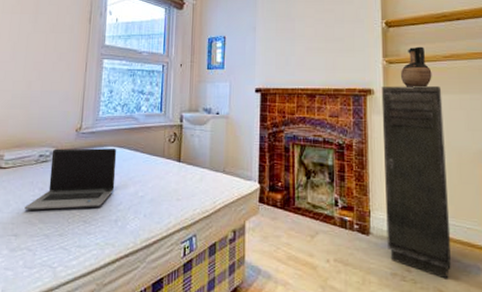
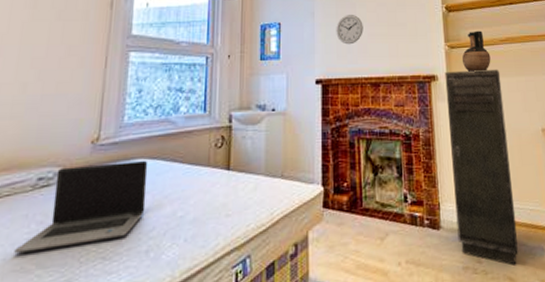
wall clock: none [275,30,301,58] -> present [336,15,363,45]

